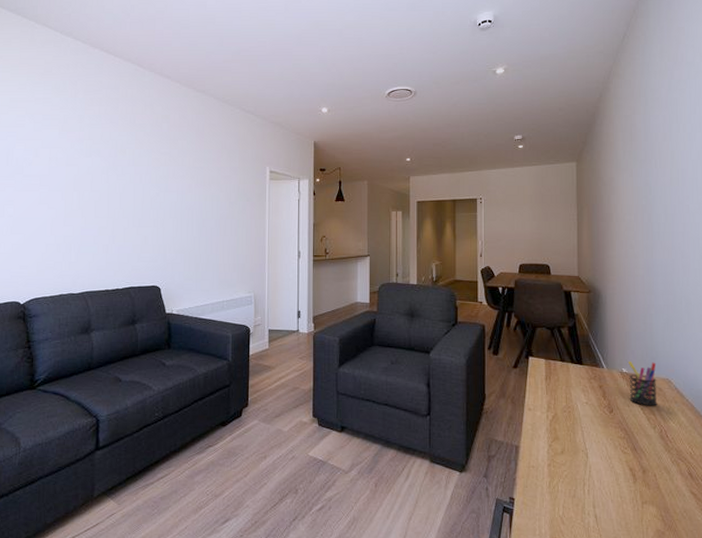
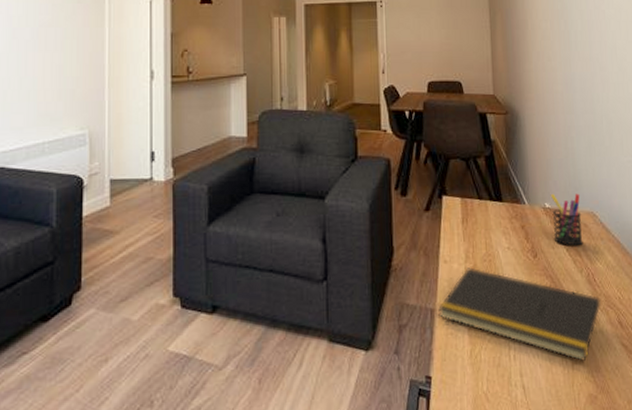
notepad: none [522,416,672,502] -> present [438,267,601,361]

